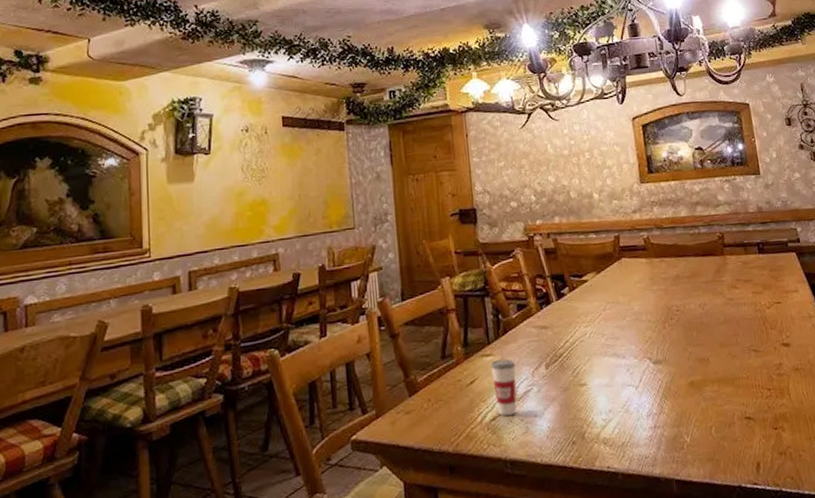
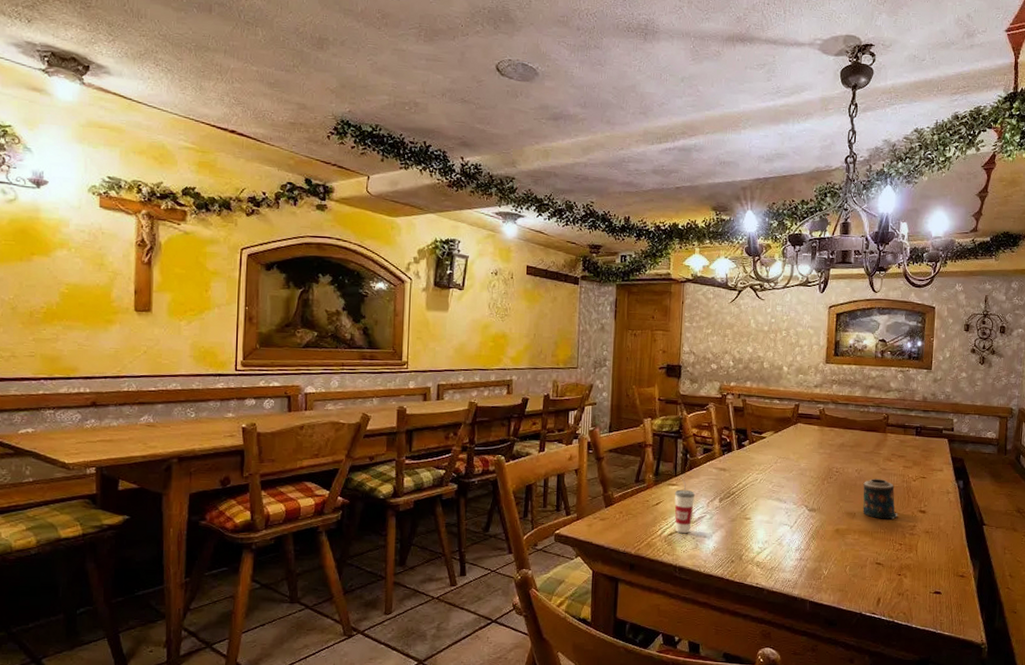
candle: none [711,311,759,362] -> present [863,479,898,520]

